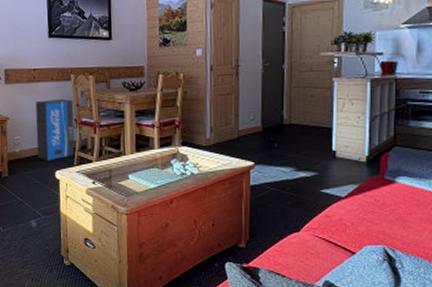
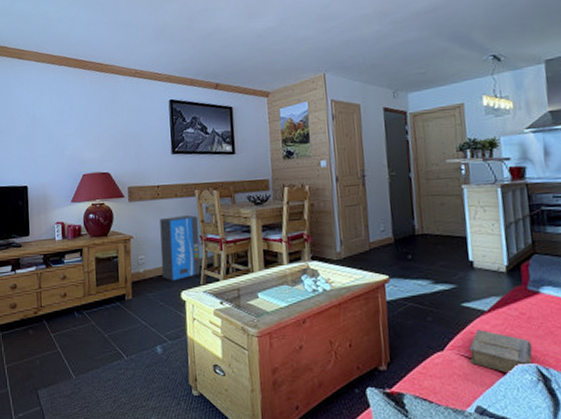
book: none [323,214,382,254] -> present [469,329,533,374]

